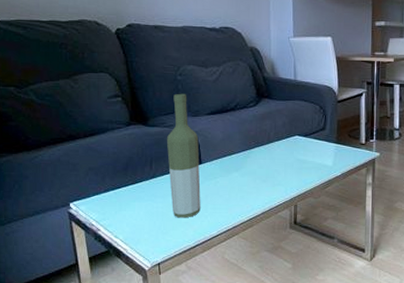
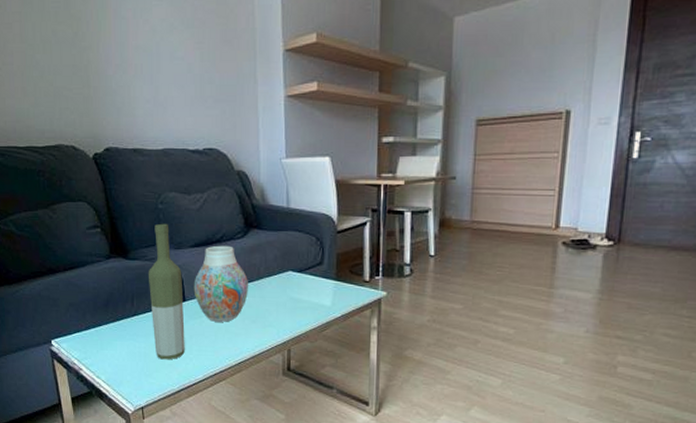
vase: none [209,113,259,182] -> present [193,245,248,322]

